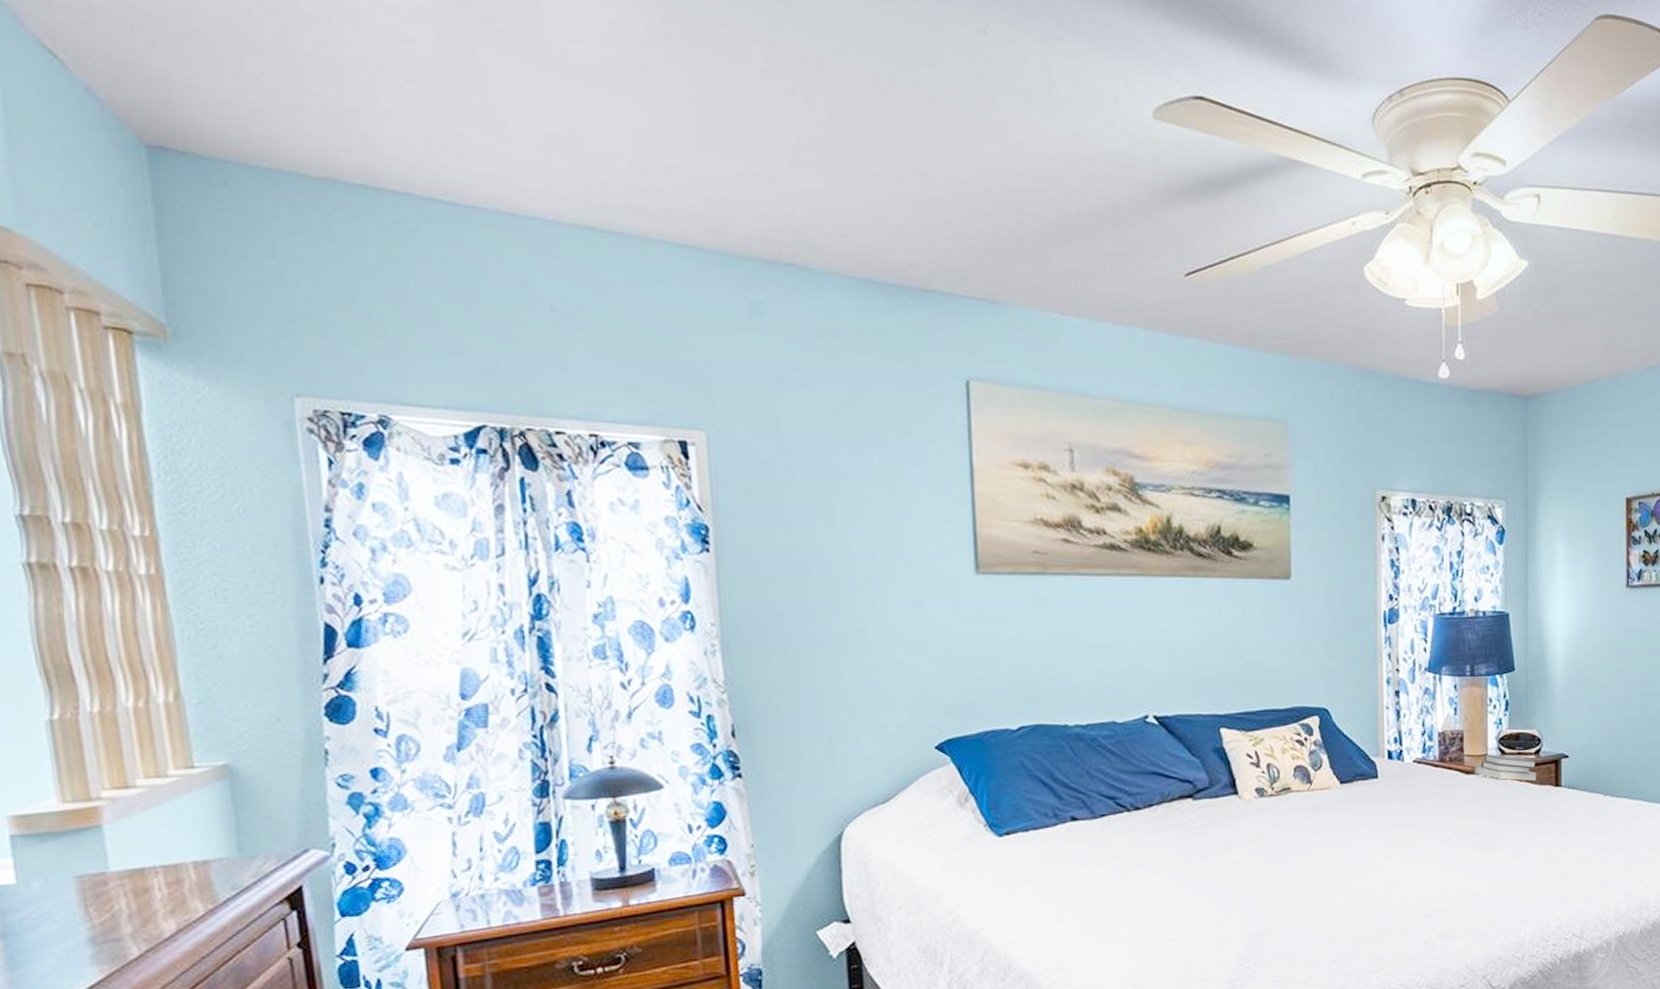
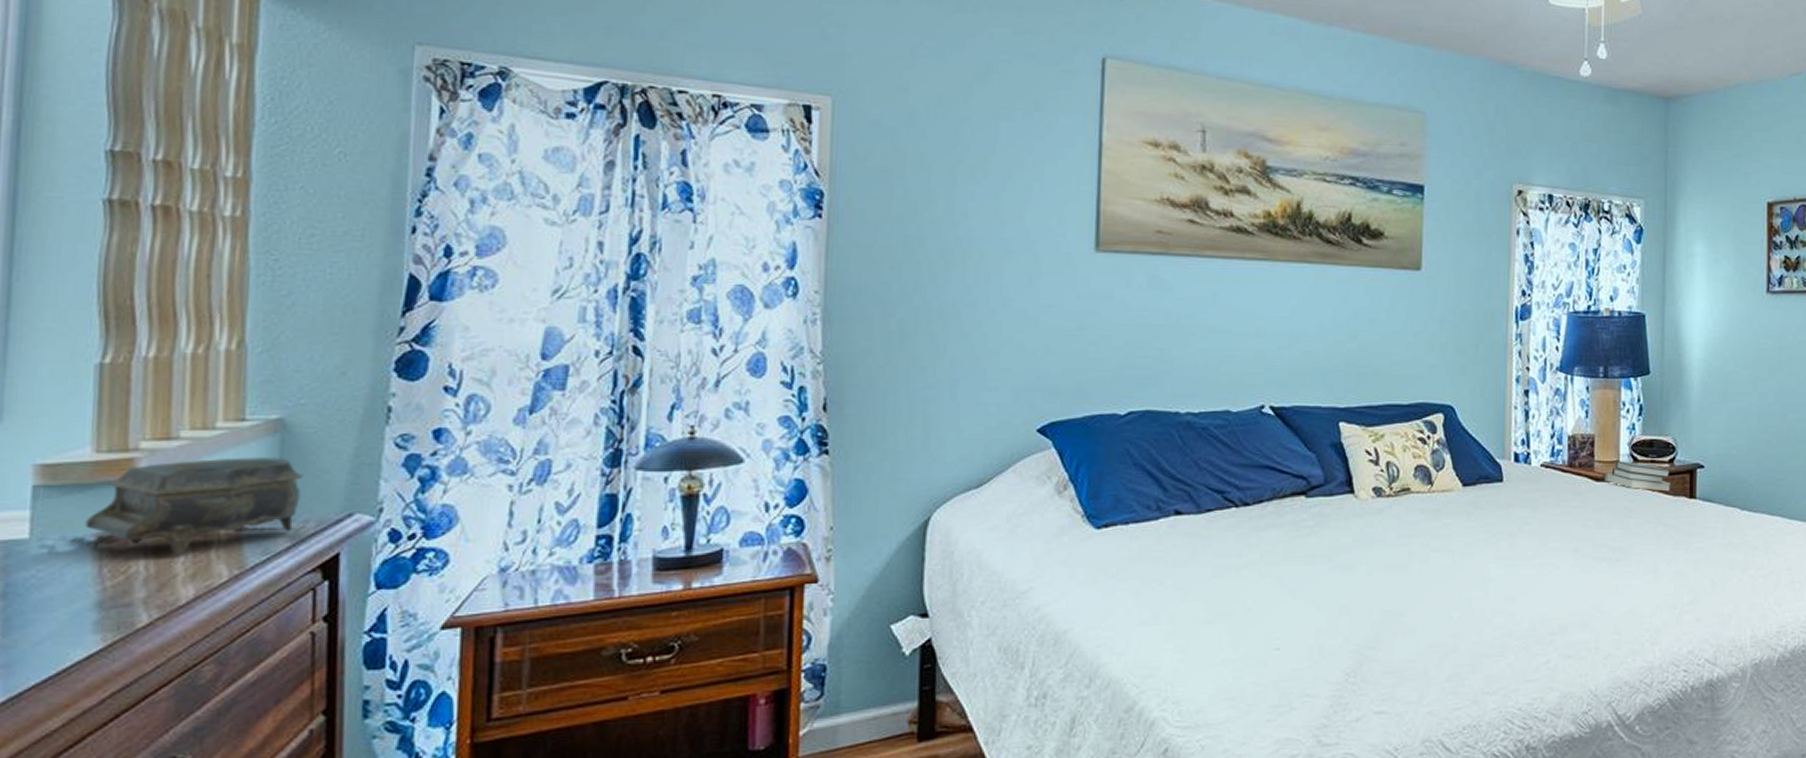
jewelry box: none [64,801,258,895] -> present [85,457,304,557]

